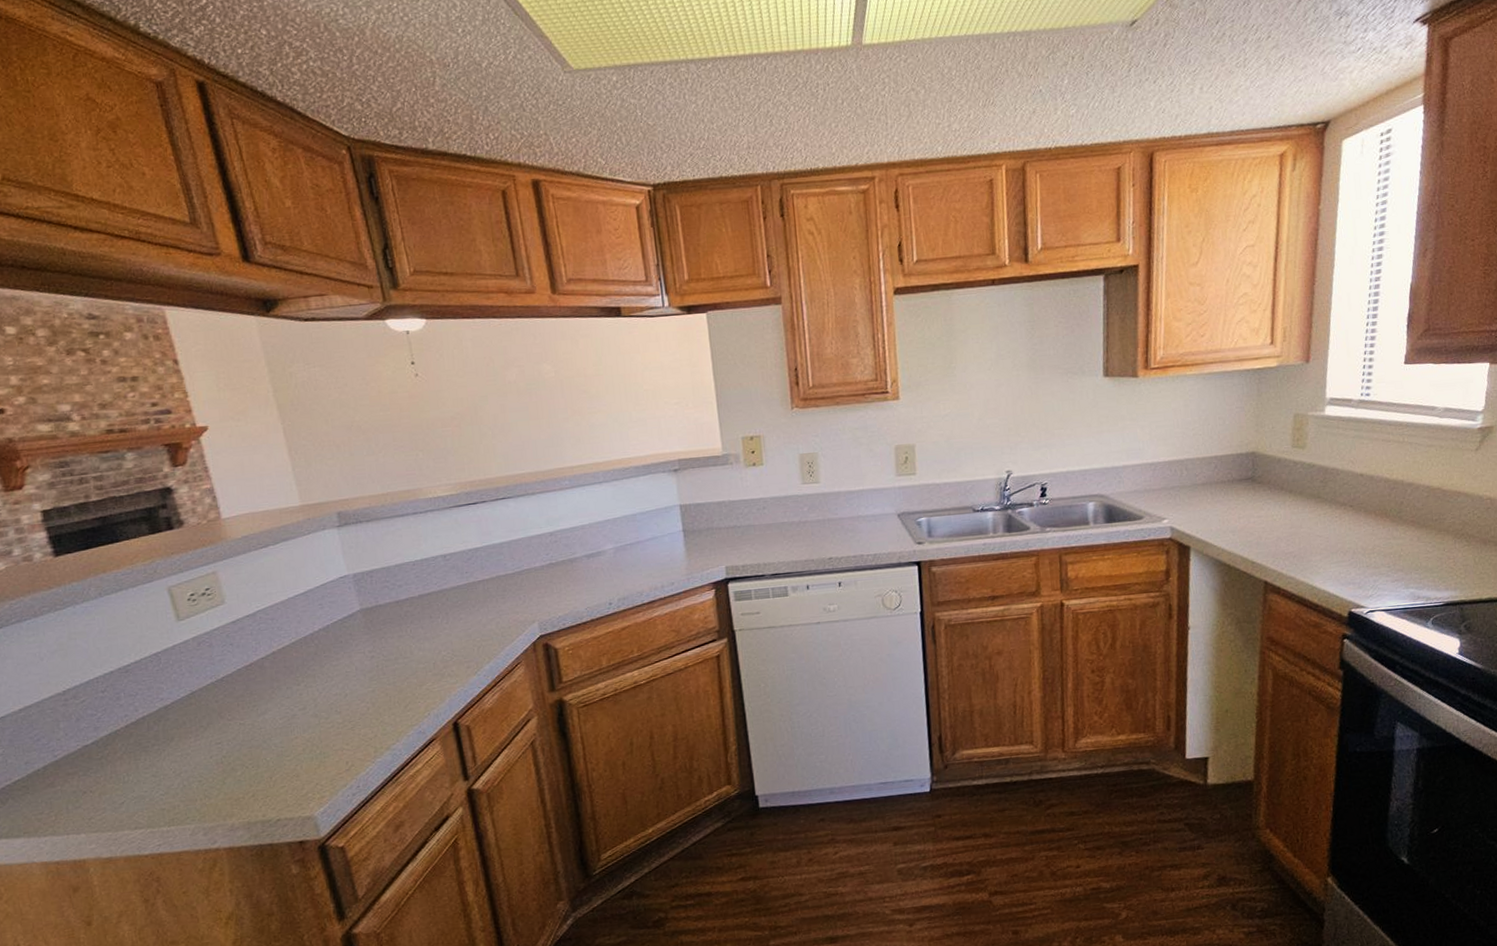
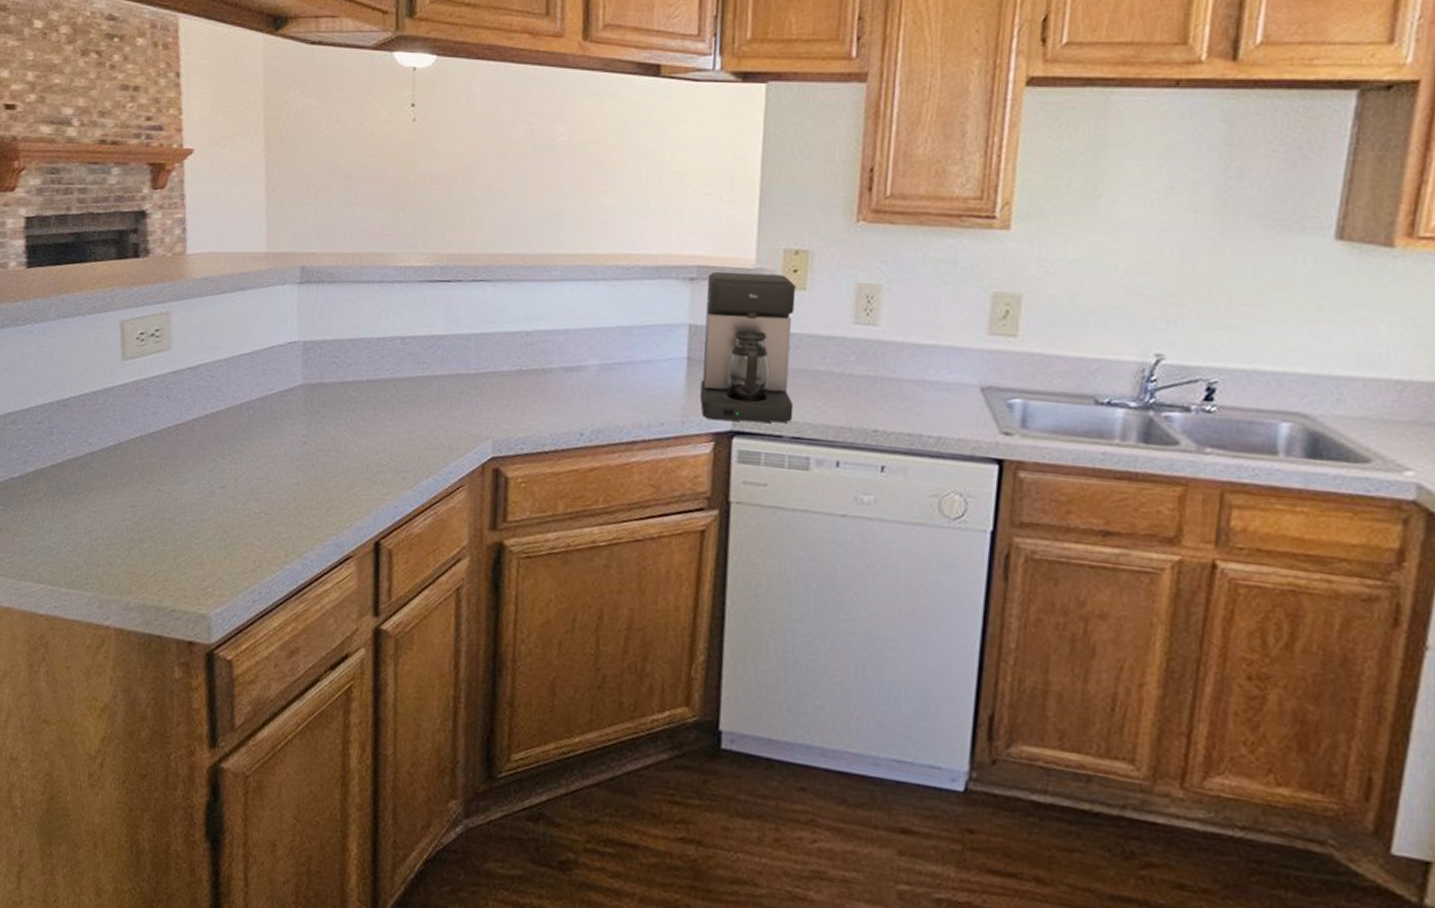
coffee maker: none [687,456,770,574] -> present [699,271,796,423]

